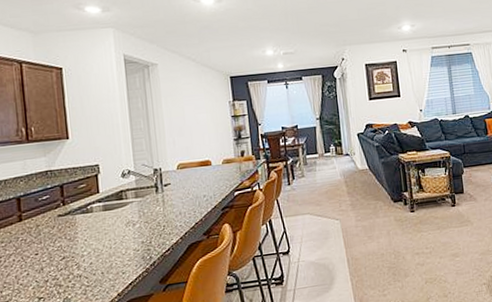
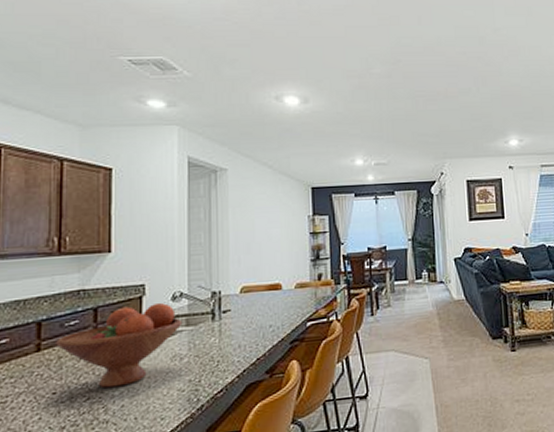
fruit bowl: none [33,179,133,250] -> present [56,303,183,389]

